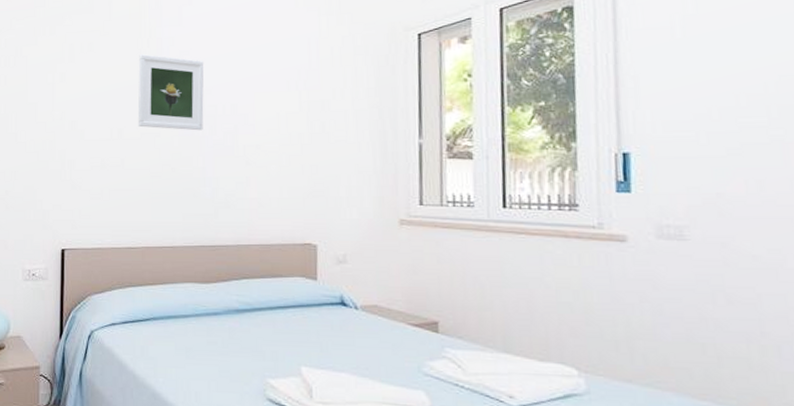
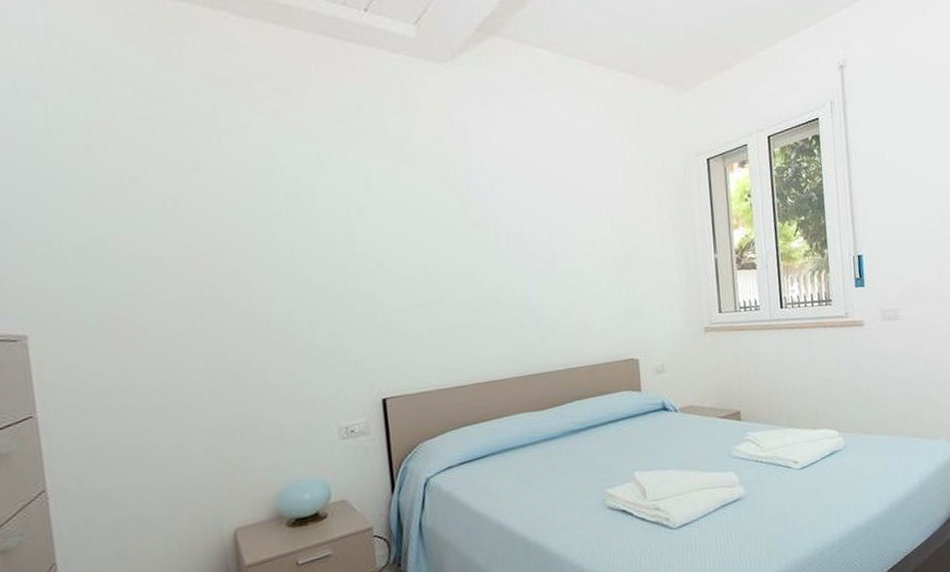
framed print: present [137,54,204,131] -> none [446,182,523,260]

